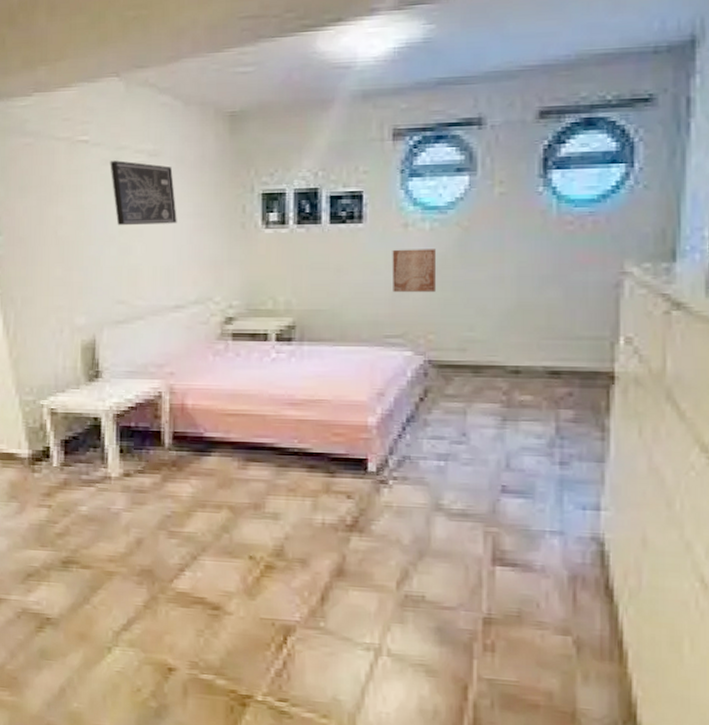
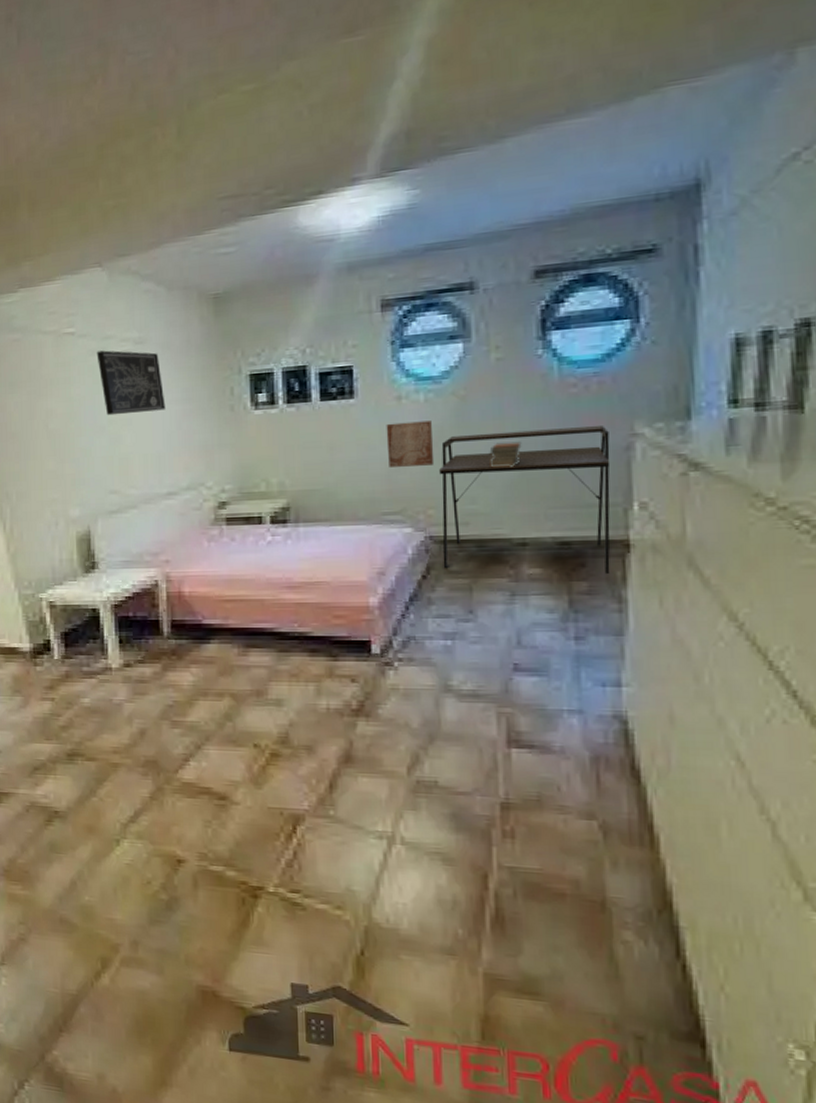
desk: none [440,263,601,405] -> present [439,426,611,575]
book stack: none [488,273,520,297] -> present [489,441,522,468]

